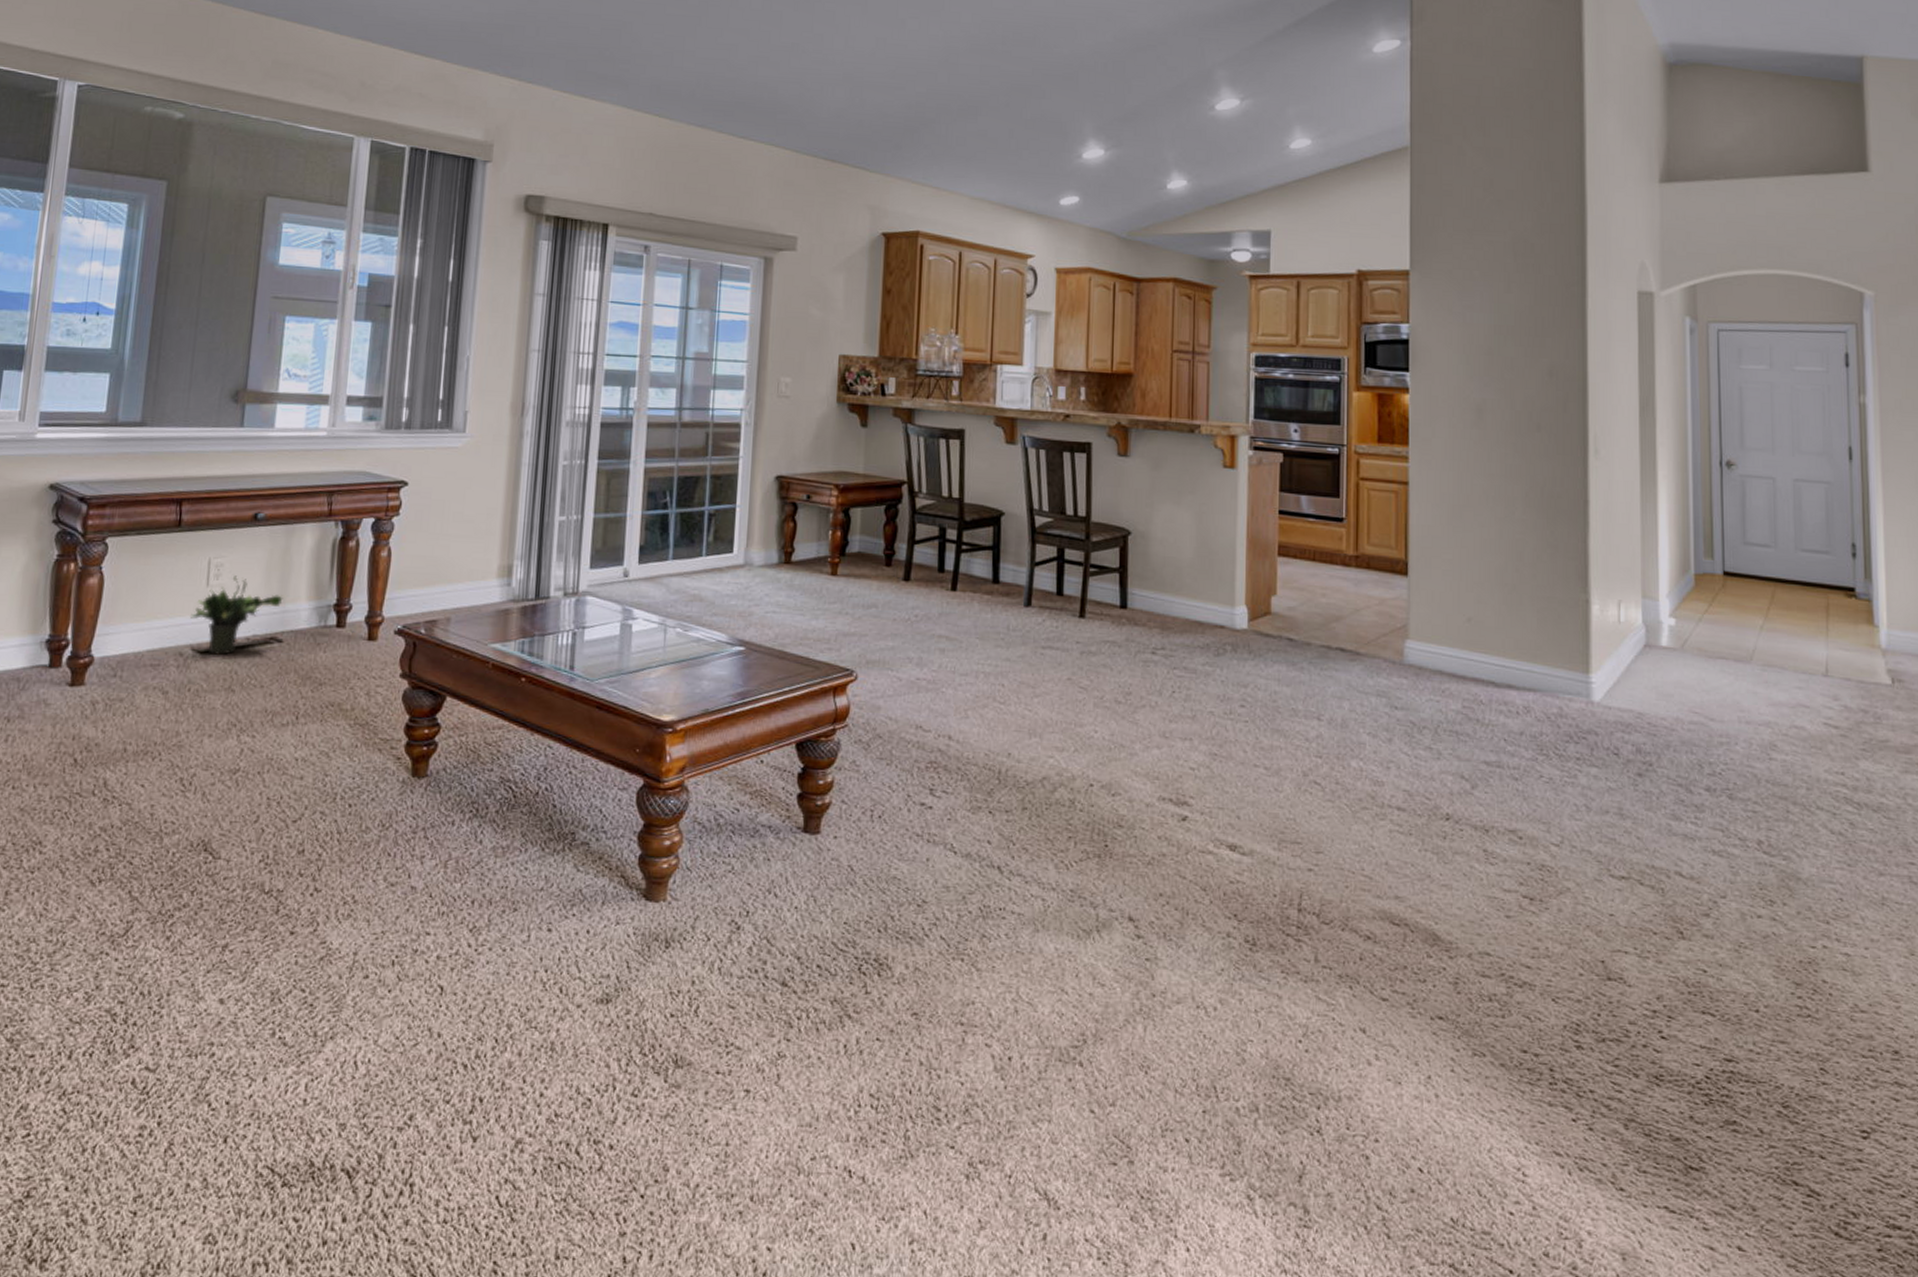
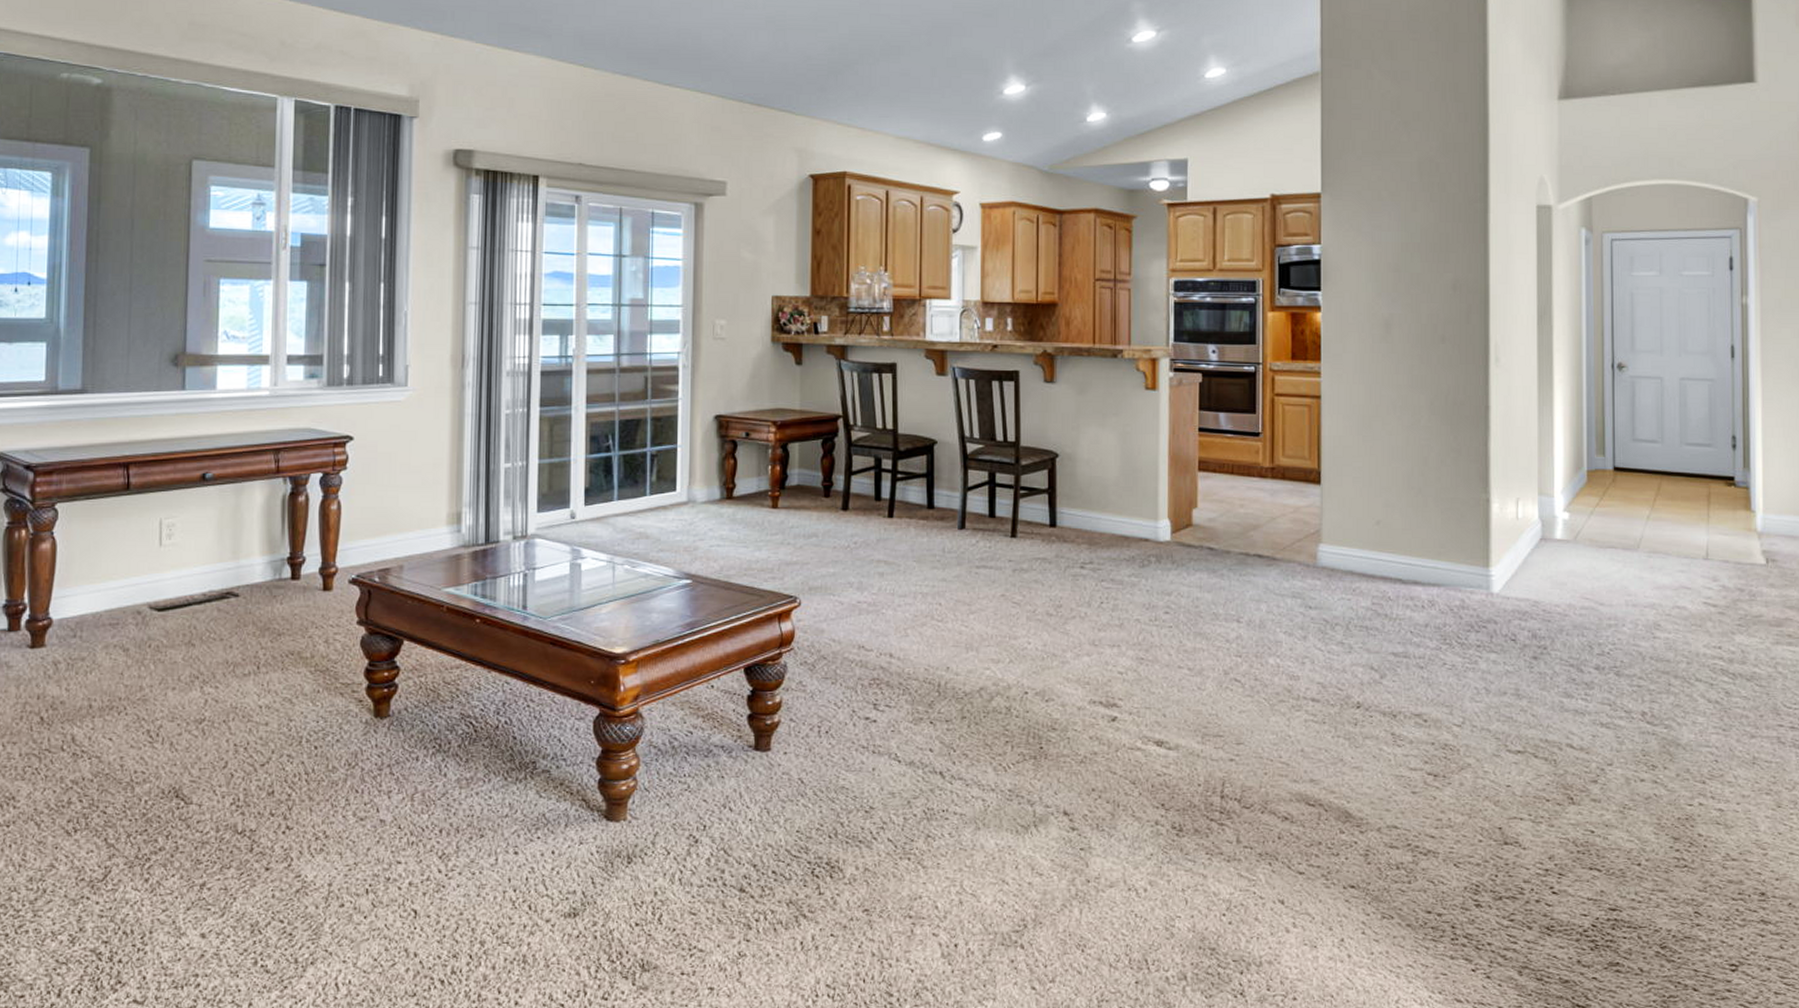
potted plant: present [189,575,283,655] -> none [145,534,237,611]

